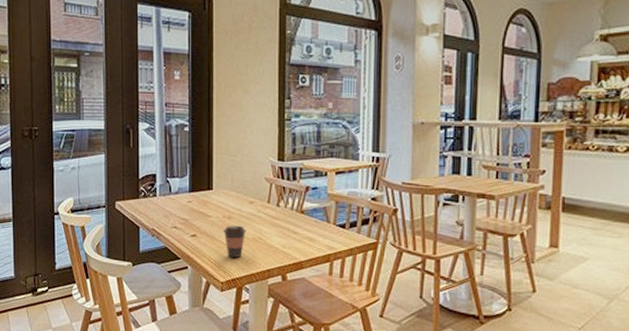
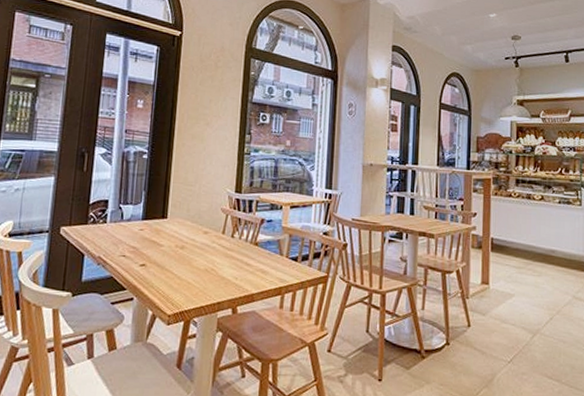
coffee cup: present [223,225,247,257] -> none [175,255,199,289]

